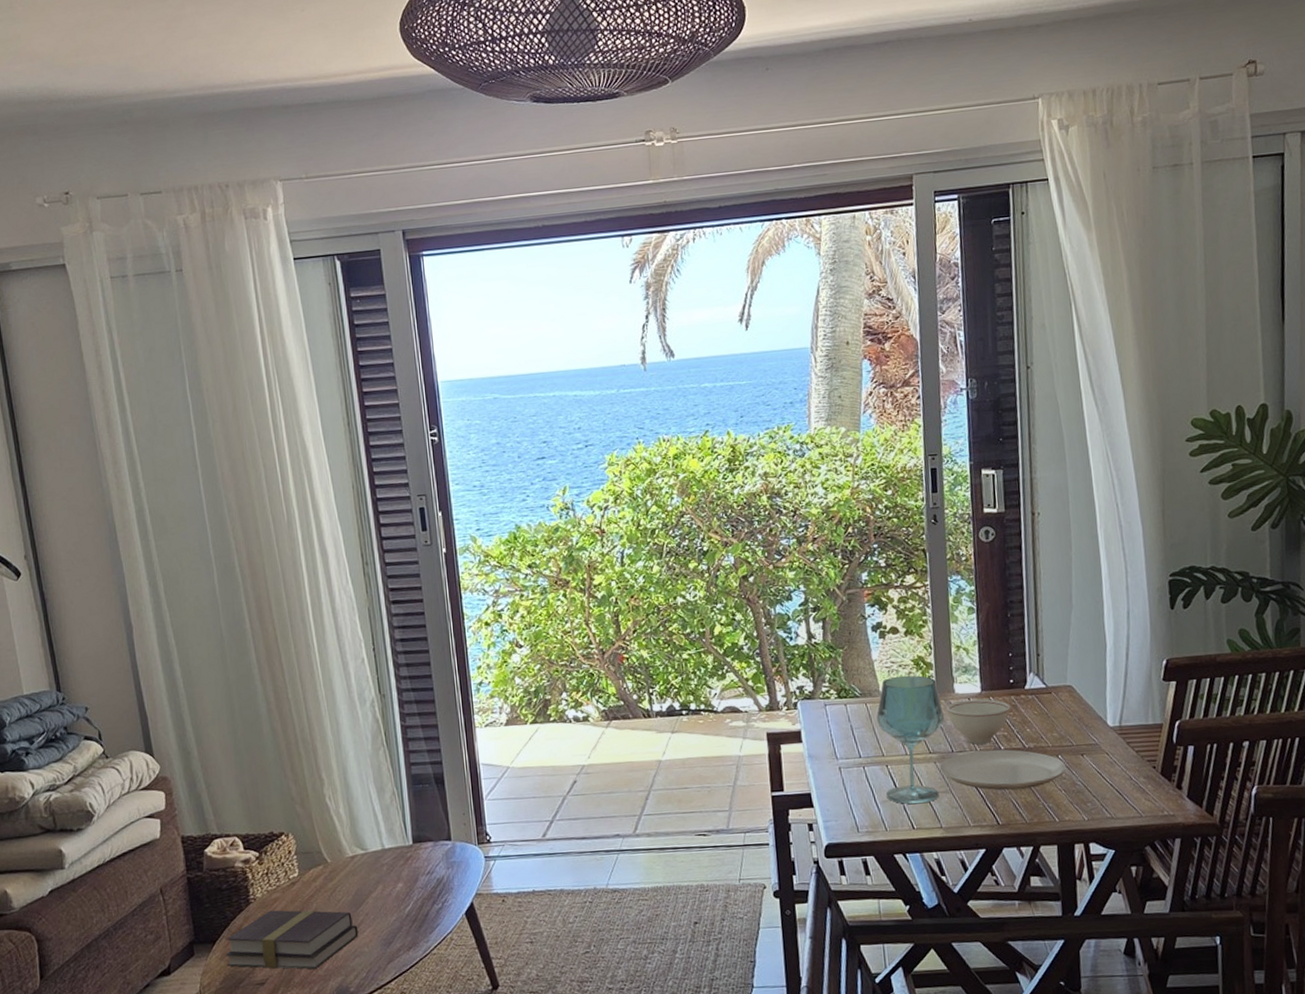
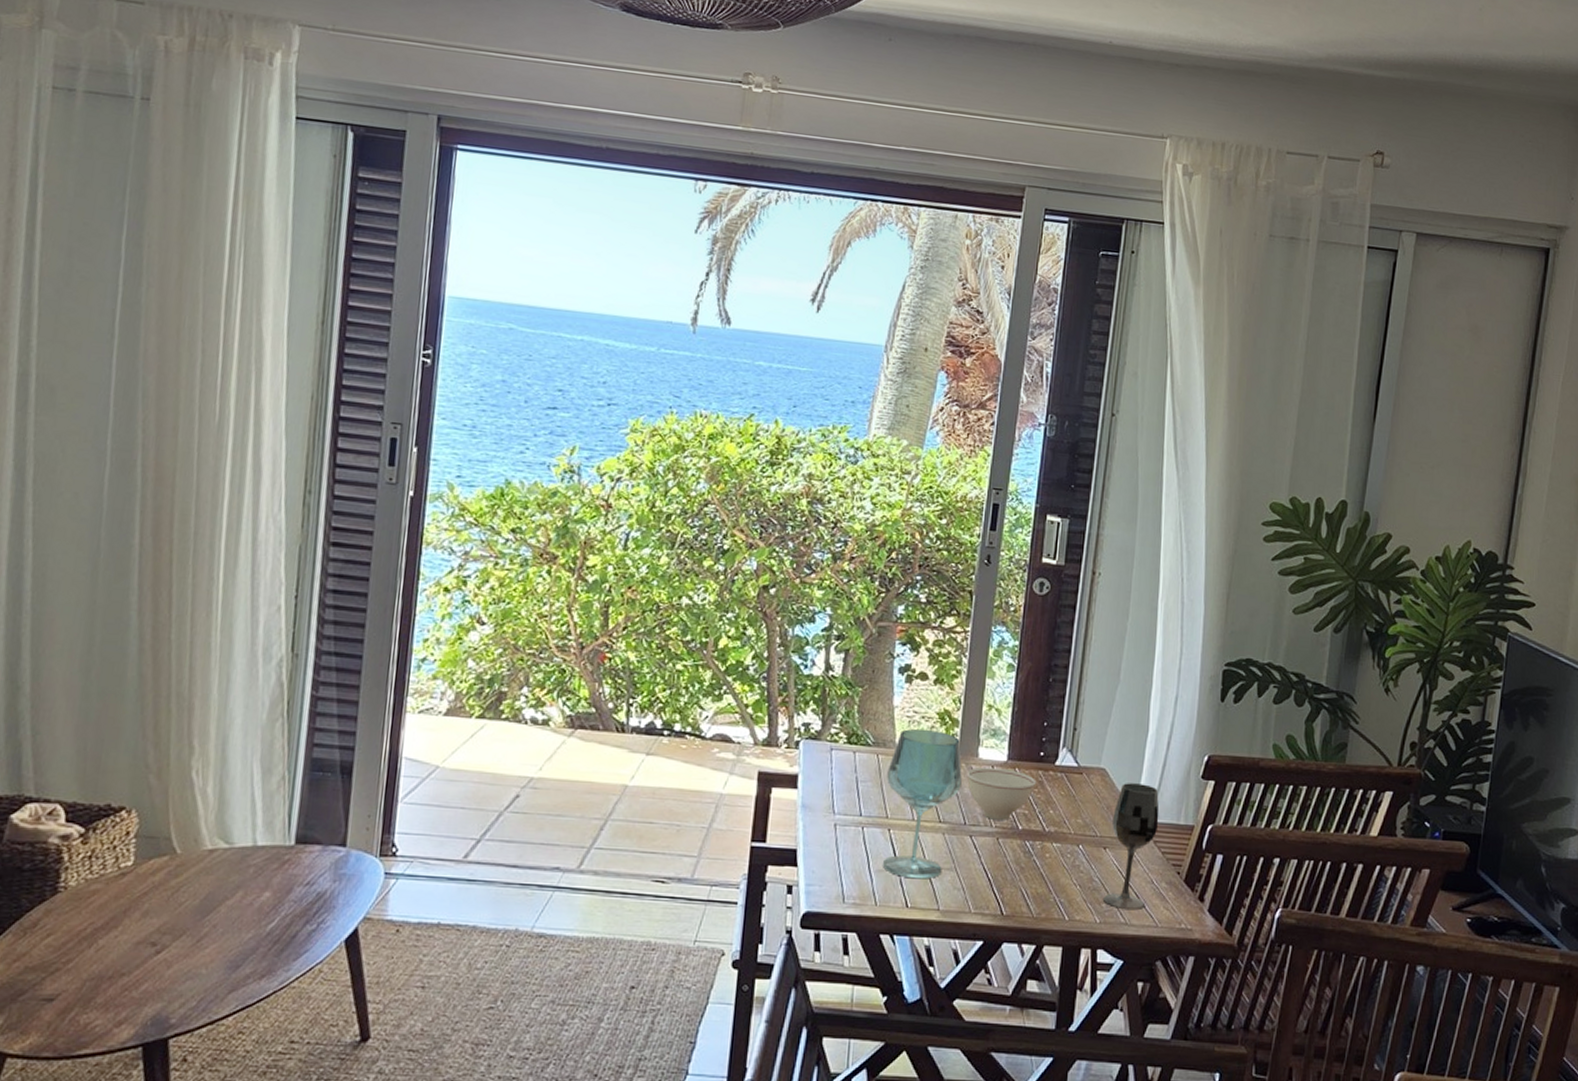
book: present [225,910,359,970] -> none [7,905,199,989]
plate: present [939,749,1067,791] -> none [947,827,1086,878]
wine glass: none [1085,693,1129,807] -> present [1104,783,1159,911]

